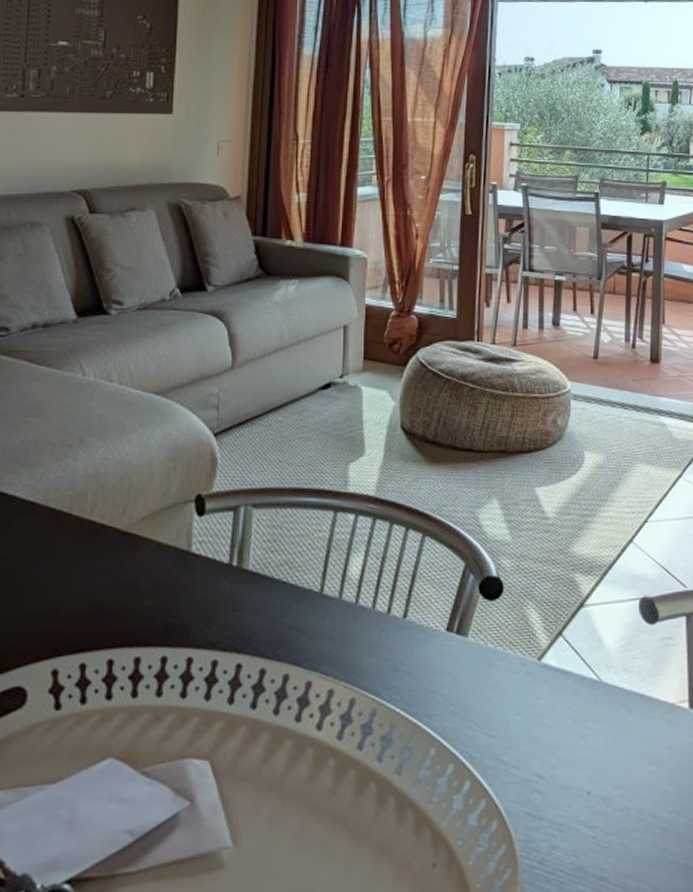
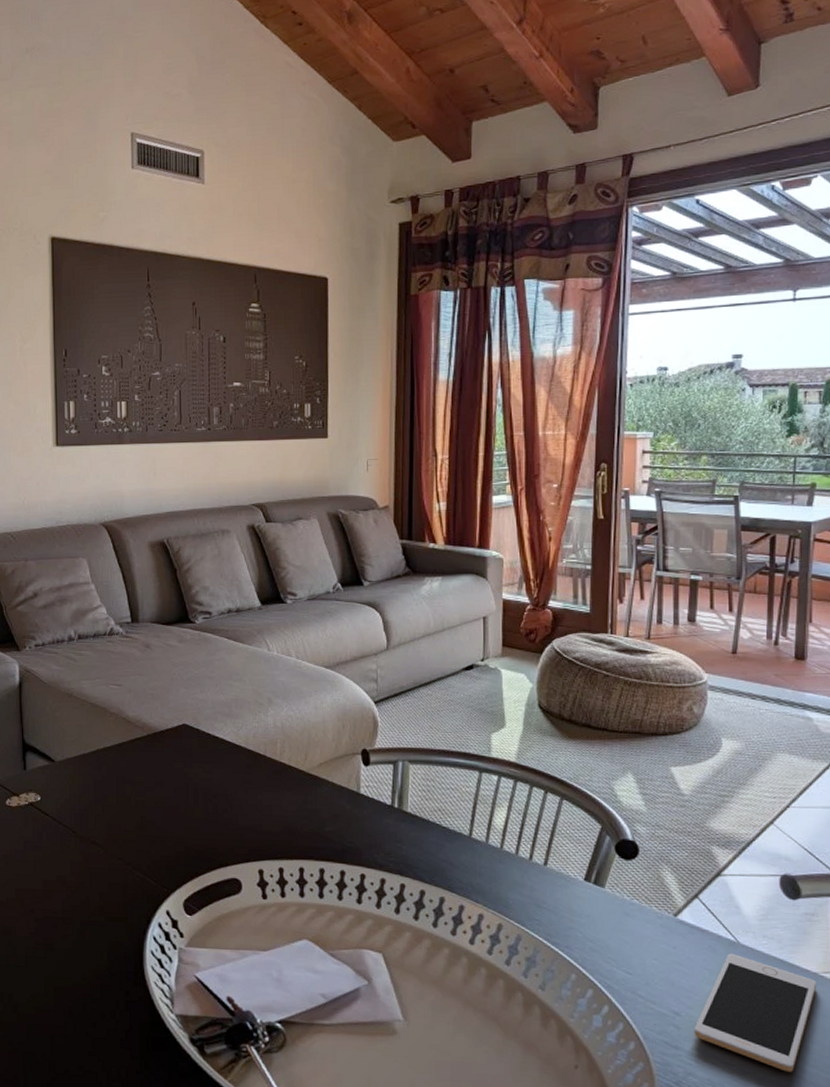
cell phone: none [558,695,675,824] -> present [694,953,817,1072]

